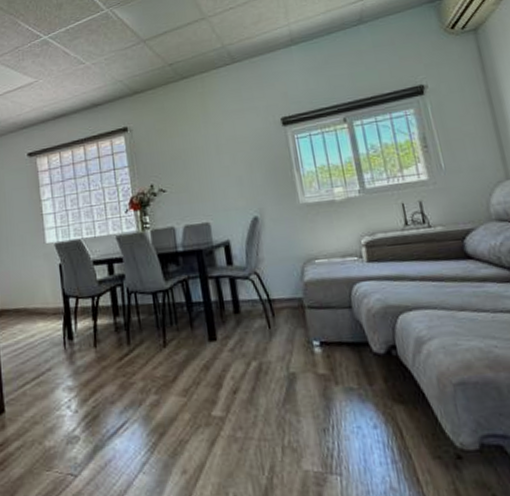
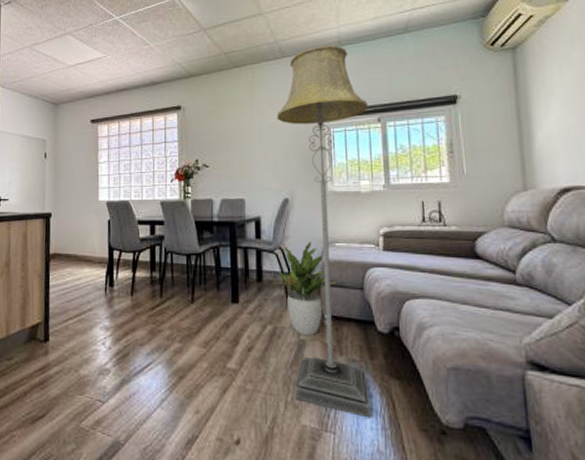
floor lamp: none [234,44,378,453] -> present [276,45,370,418]
potted plant: none [257,262,321,368] -> present [278,242,336,336]

